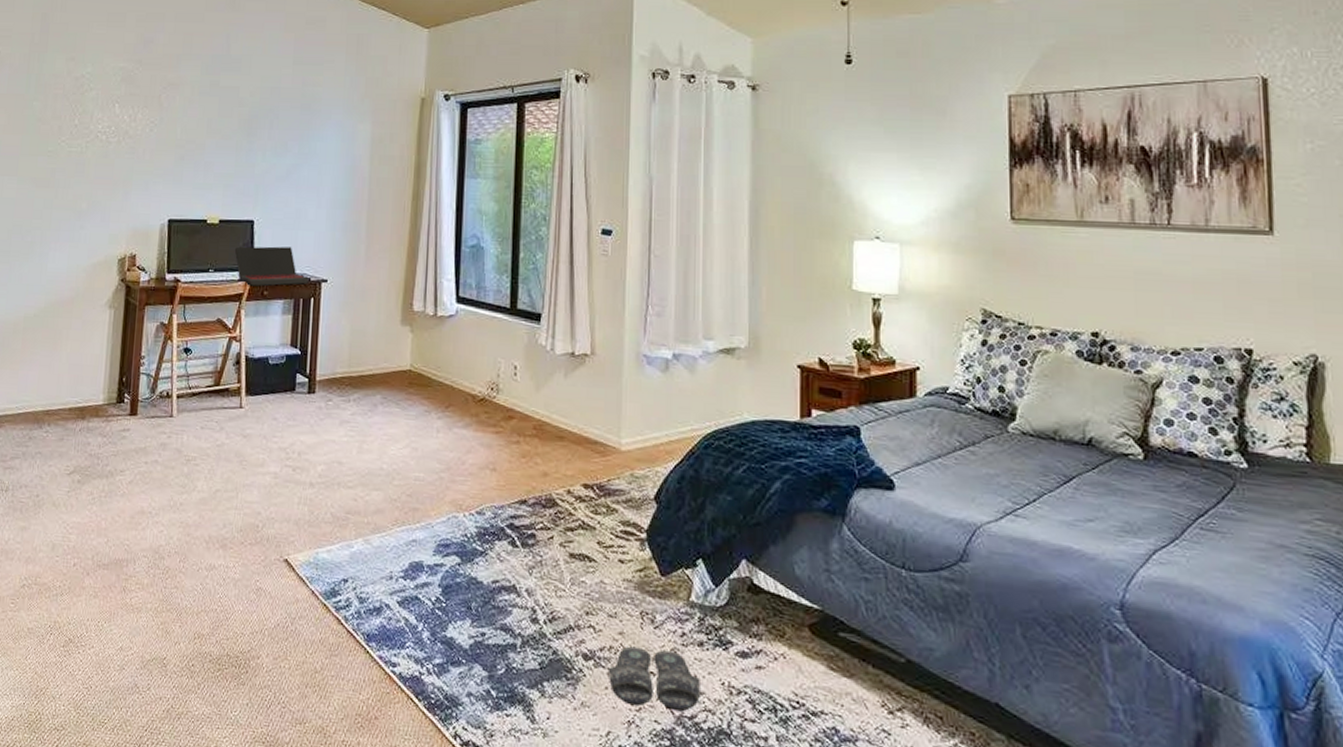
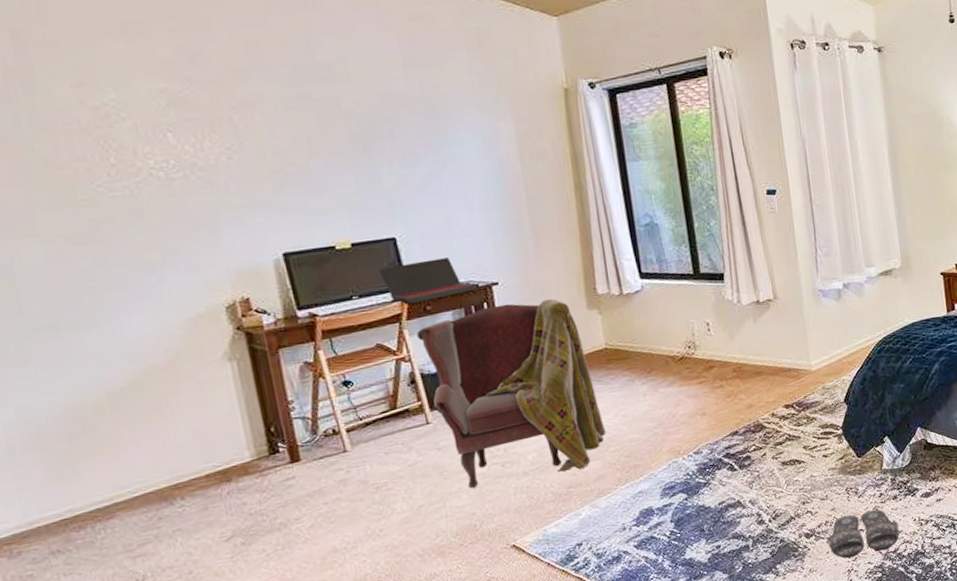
tartan: none [250,302,394,496] -> present [416,299,606,488]

